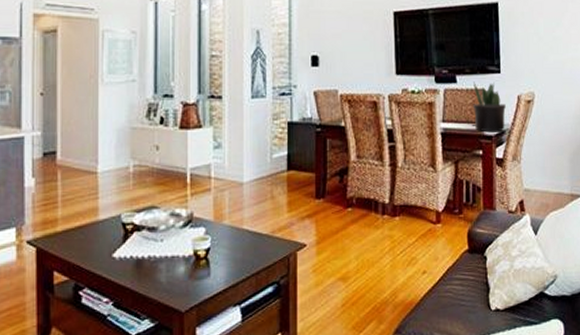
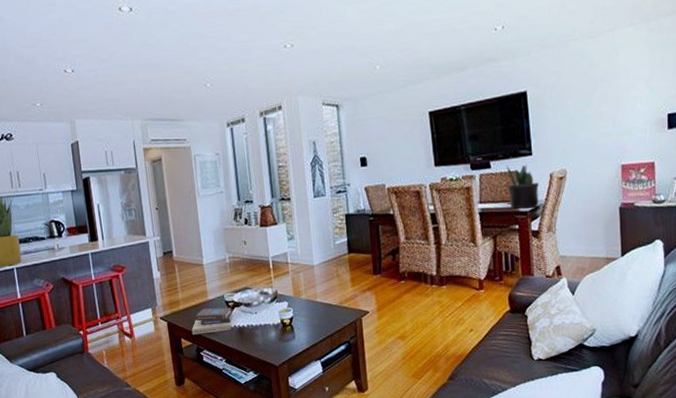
books: none [70,231,132,267] -> present [191,307,234,335]

